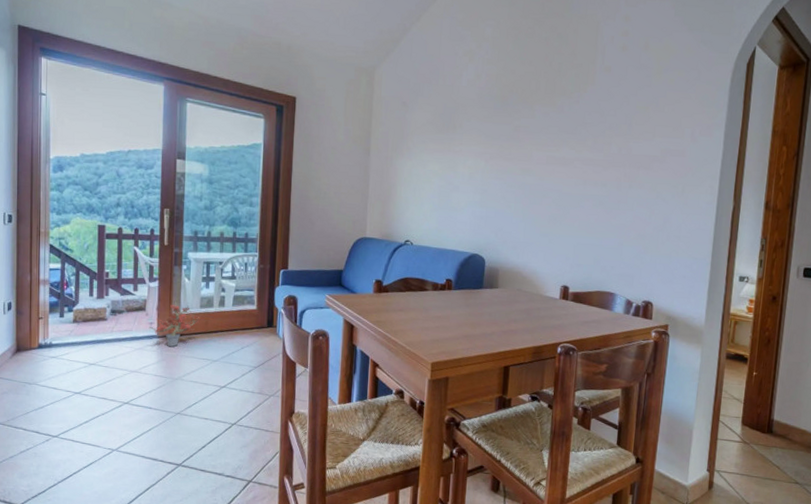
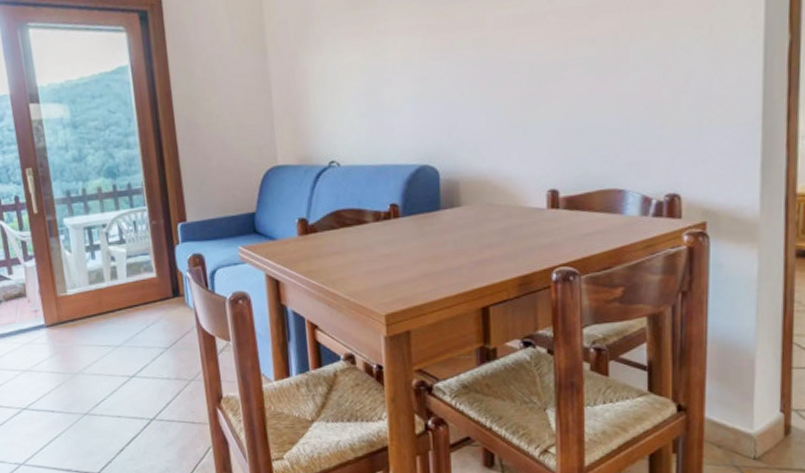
potted plant: present [148,296,200,347] -> none [33,274,92,336]

